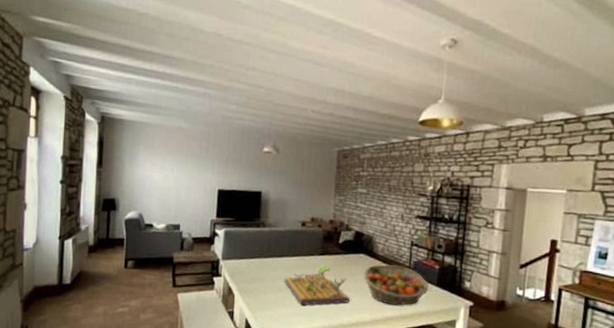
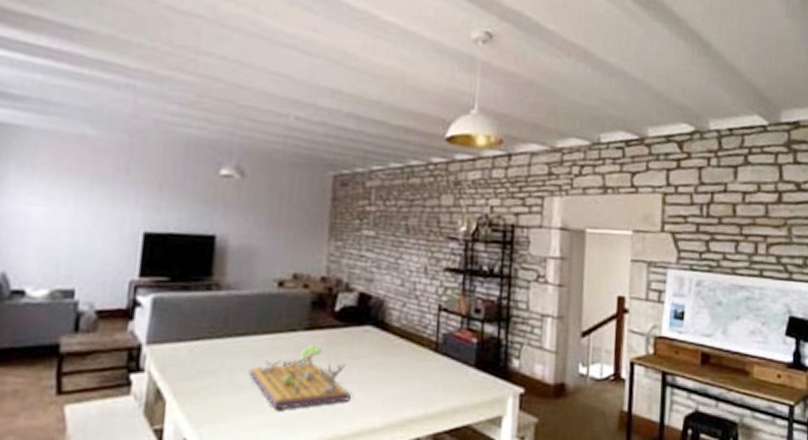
fruit basket: present [363,264,429,305] -> none [371,340,464,400]

